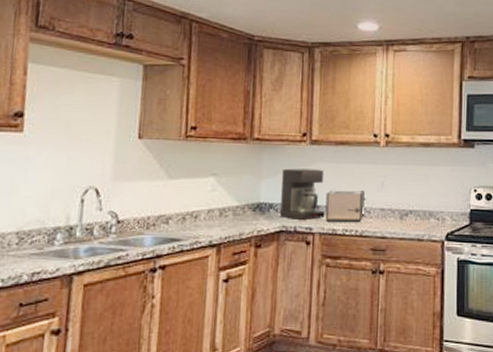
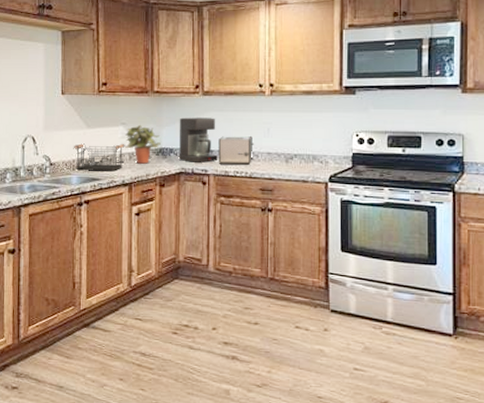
dish rack: none [150,197,215,230] -> present [74,143,125,172]
potted plant: none [215,176,259,221] -> present [125,125,161,164]

